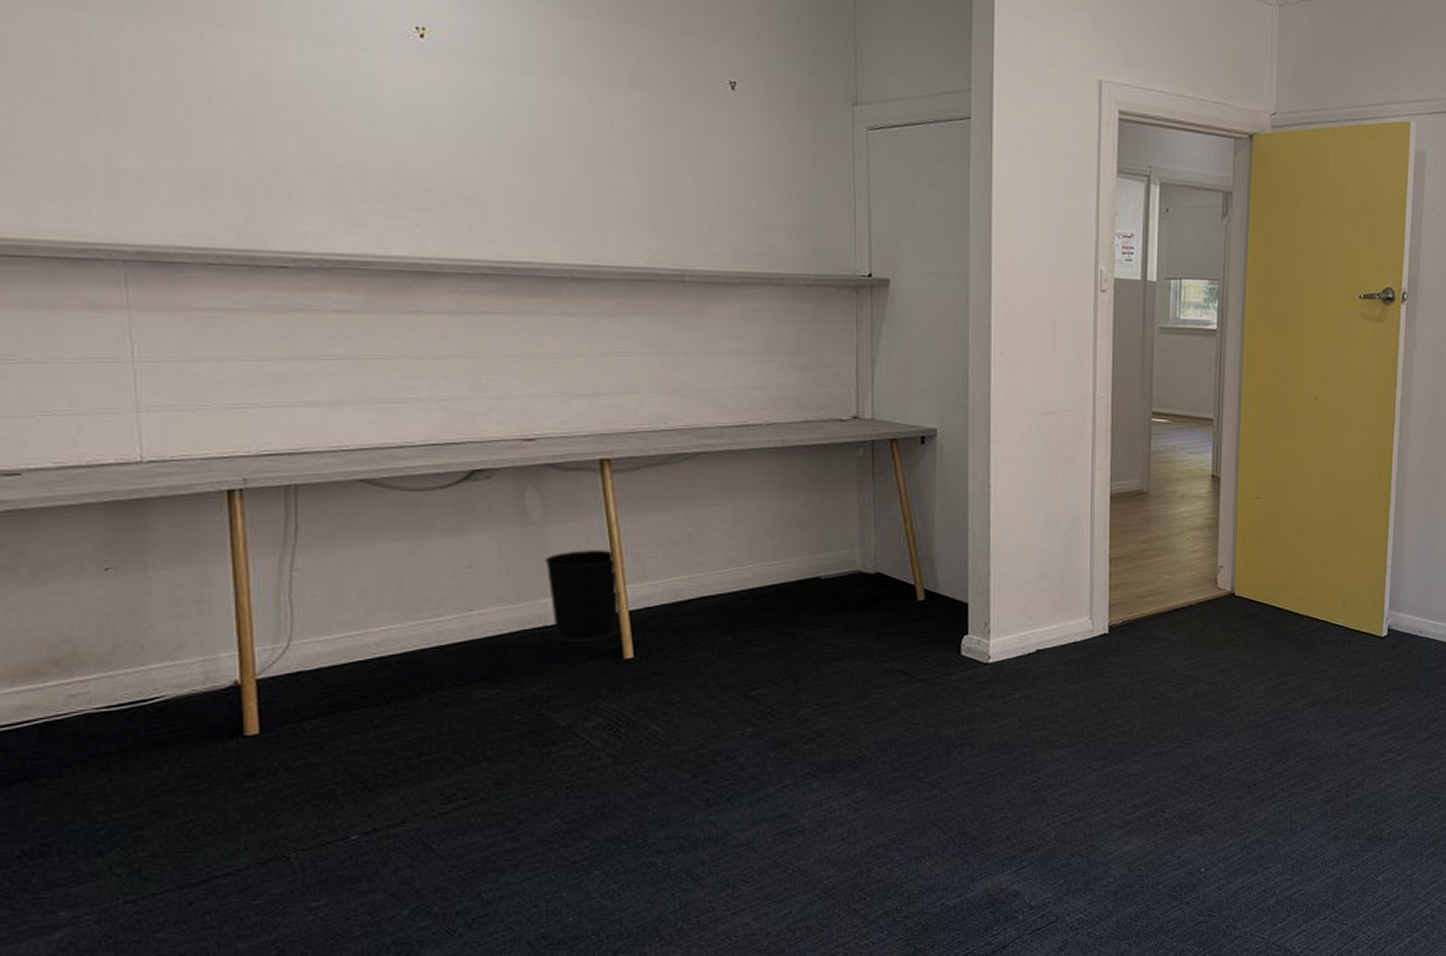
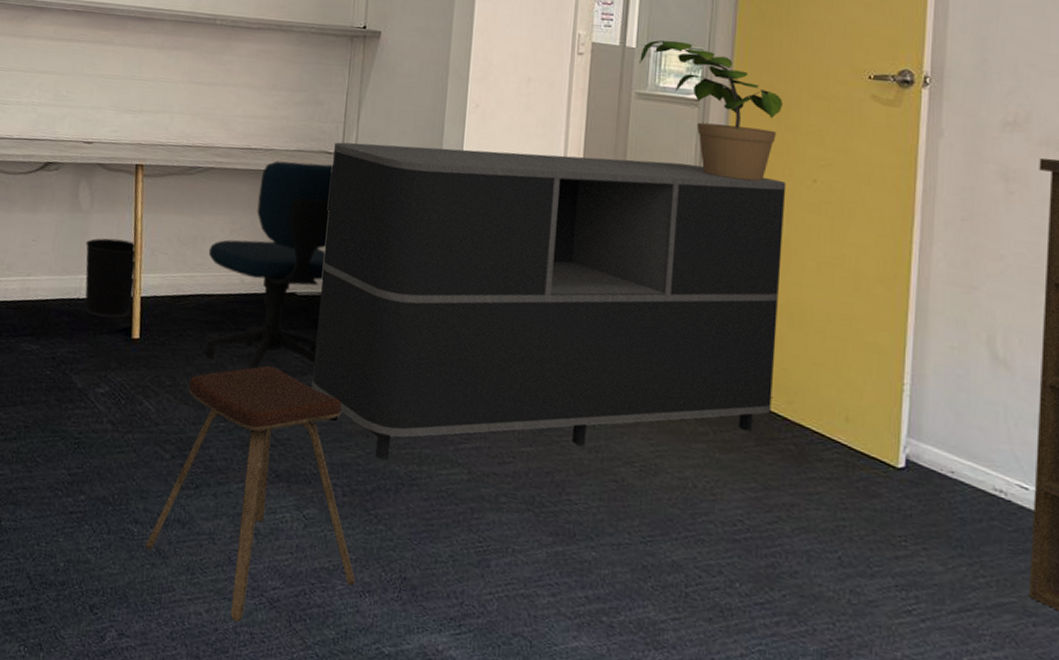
music stool: none [673,659,914,921] -> present [145,366,356,623]
office chair: none [709,433,850,666] -> present [203,160,334,370]
sideboard: none [847,394,1294,728] -> present [312,142,787,461]
potted plant: none [1161,271,1289,404] -> present [639,40,783,182]

